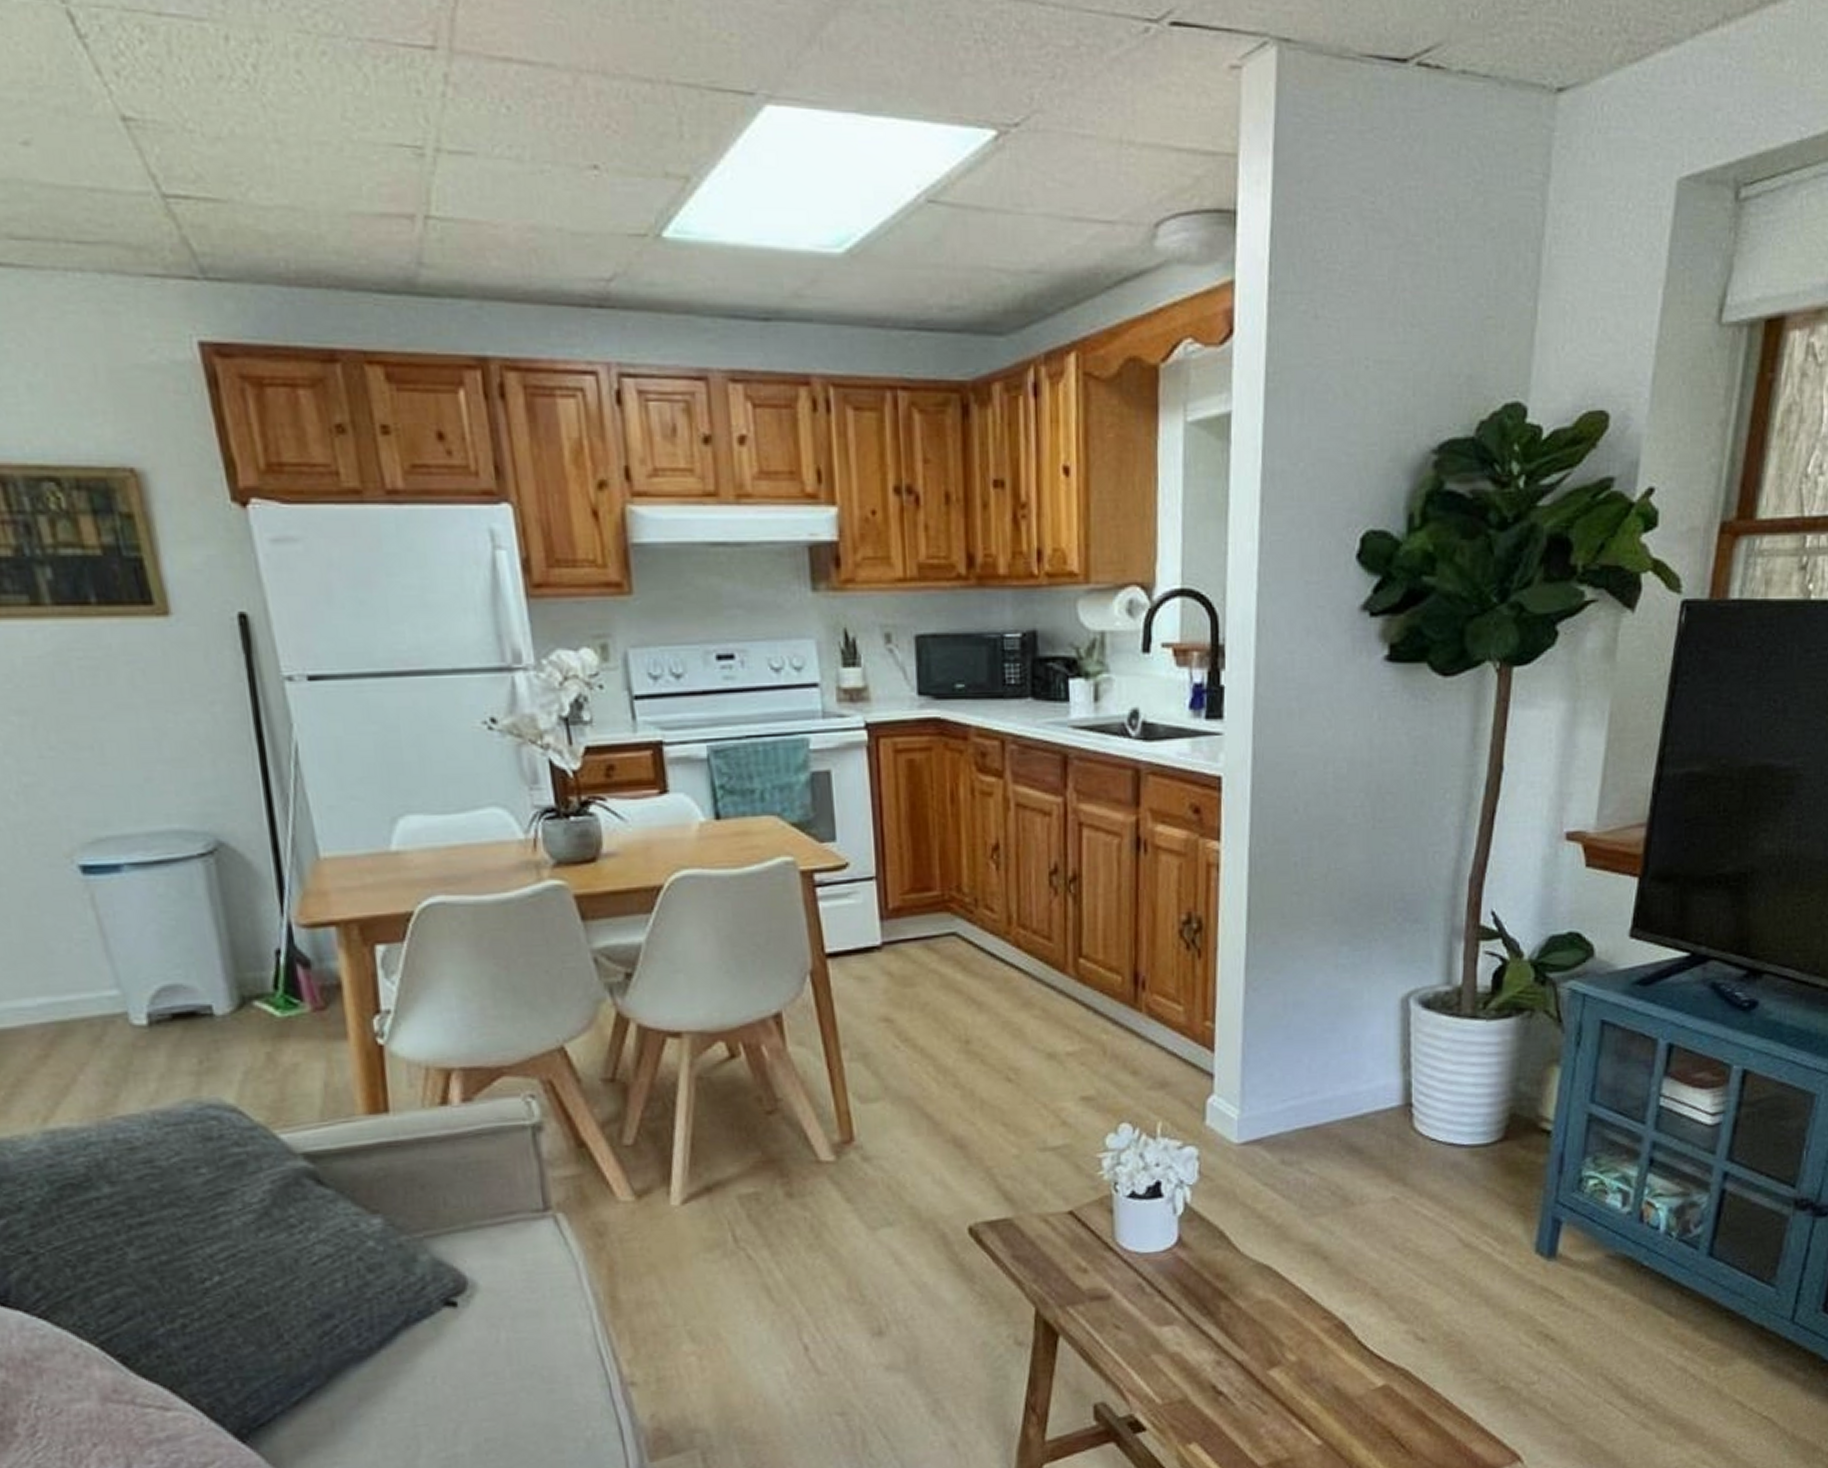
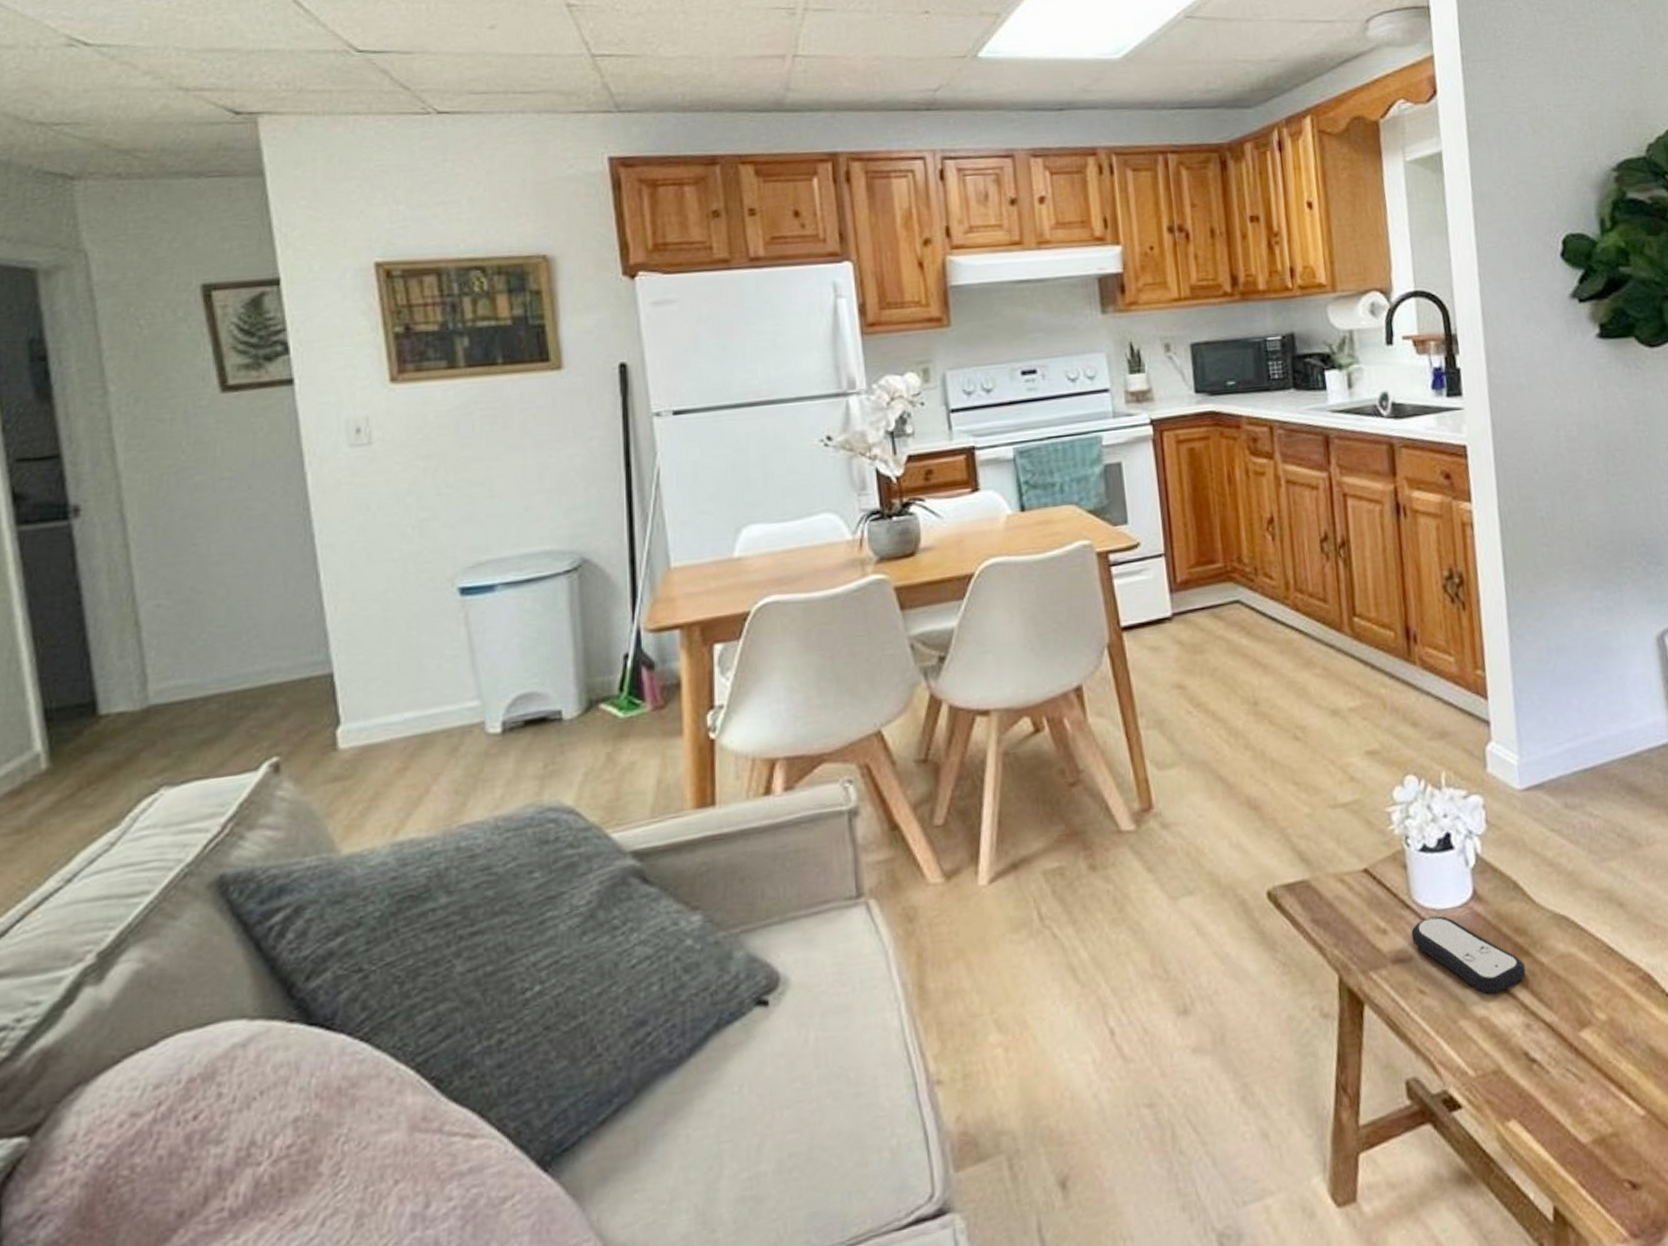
remote control: none [1112,1259,1222,1333] -> present [1411,915,1526,995]

